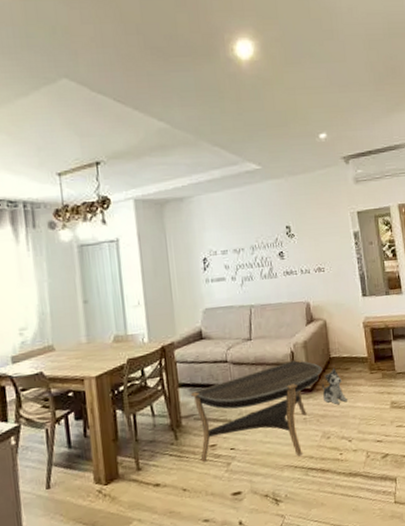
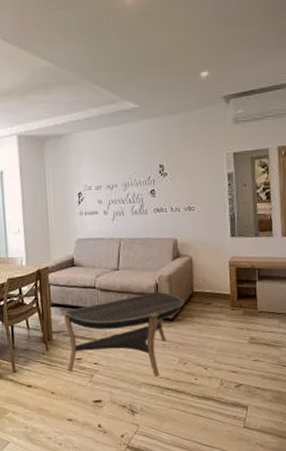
plush toy: present [322,367,347,404] -> none [183,301,206,335]

